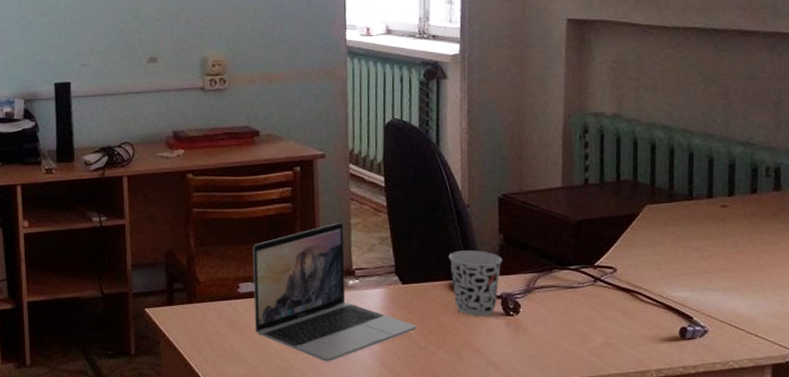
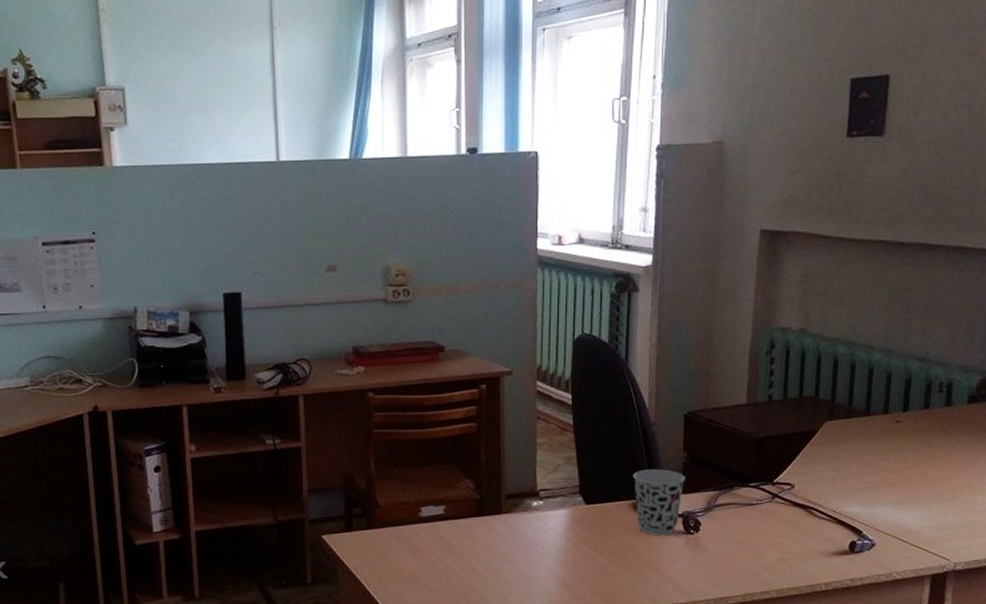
laptop: present [252,223,417,362] -> none [435,442,599,585]

